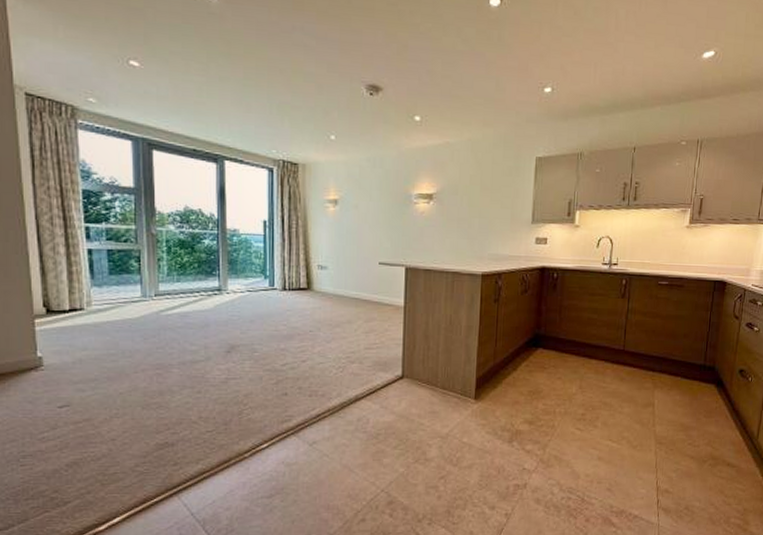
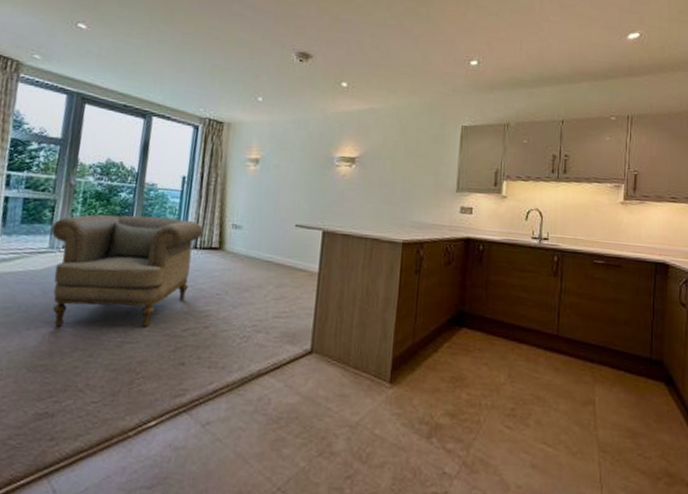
armchair: none [141,261,290,368] -> present [51,214,204,327]

